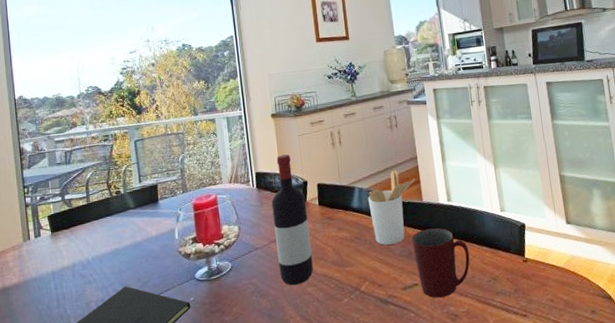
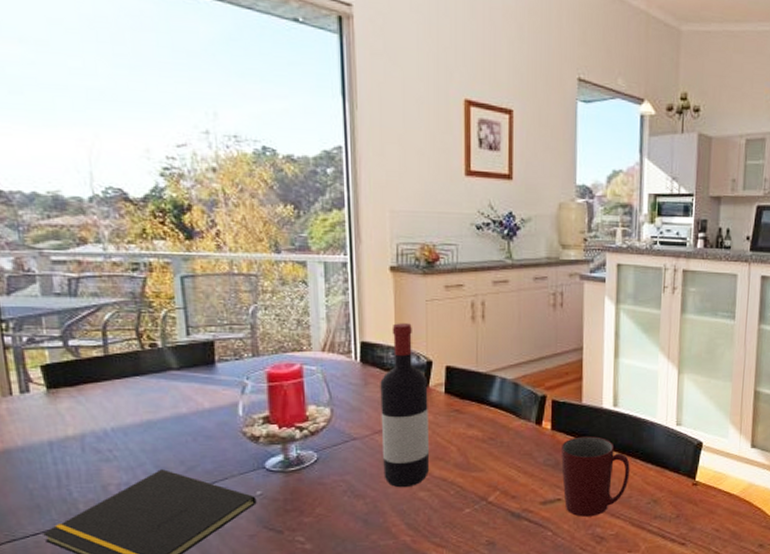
utensil holder: present [368,170,416,245] -> none [511,360,577,451]

